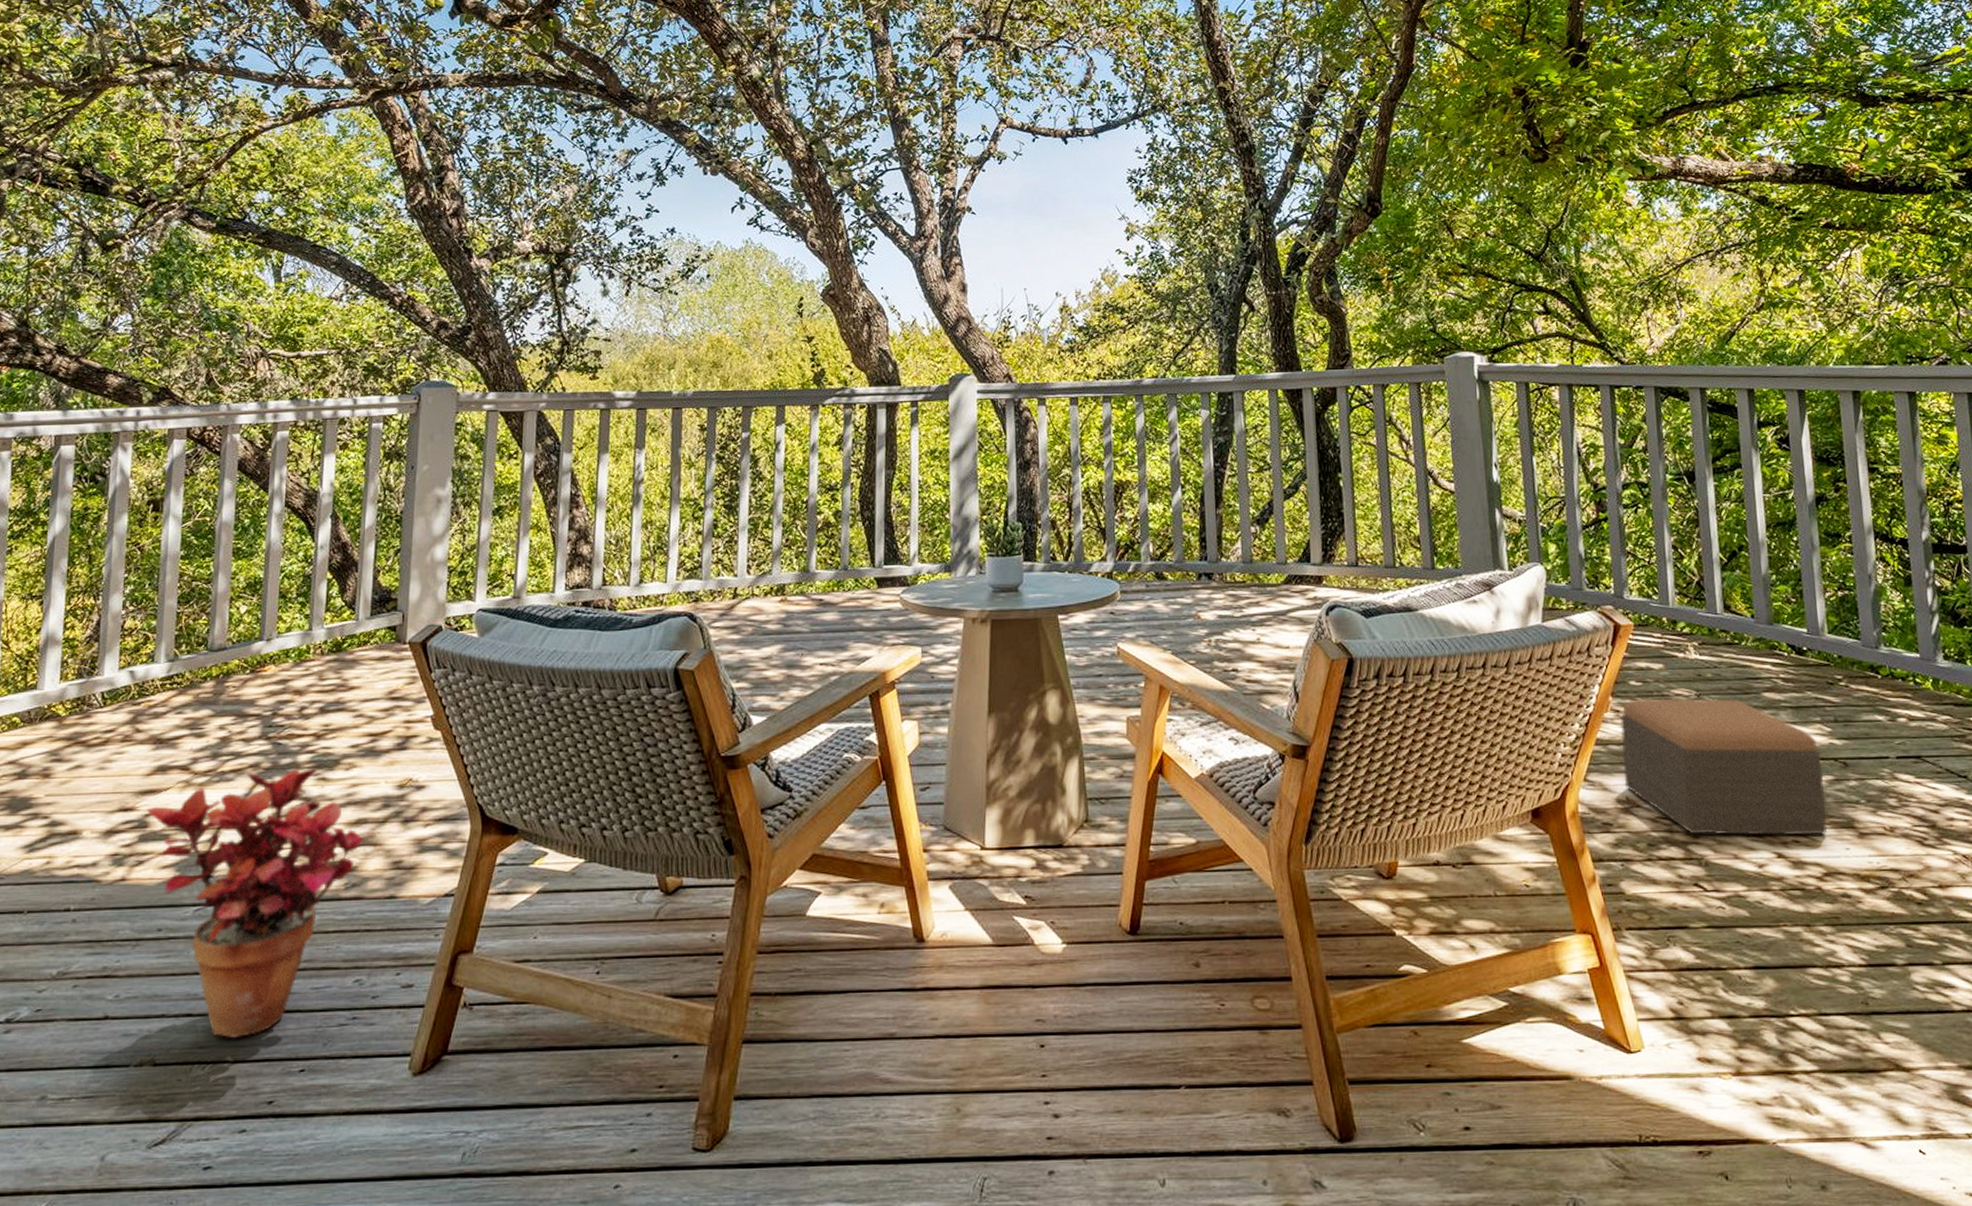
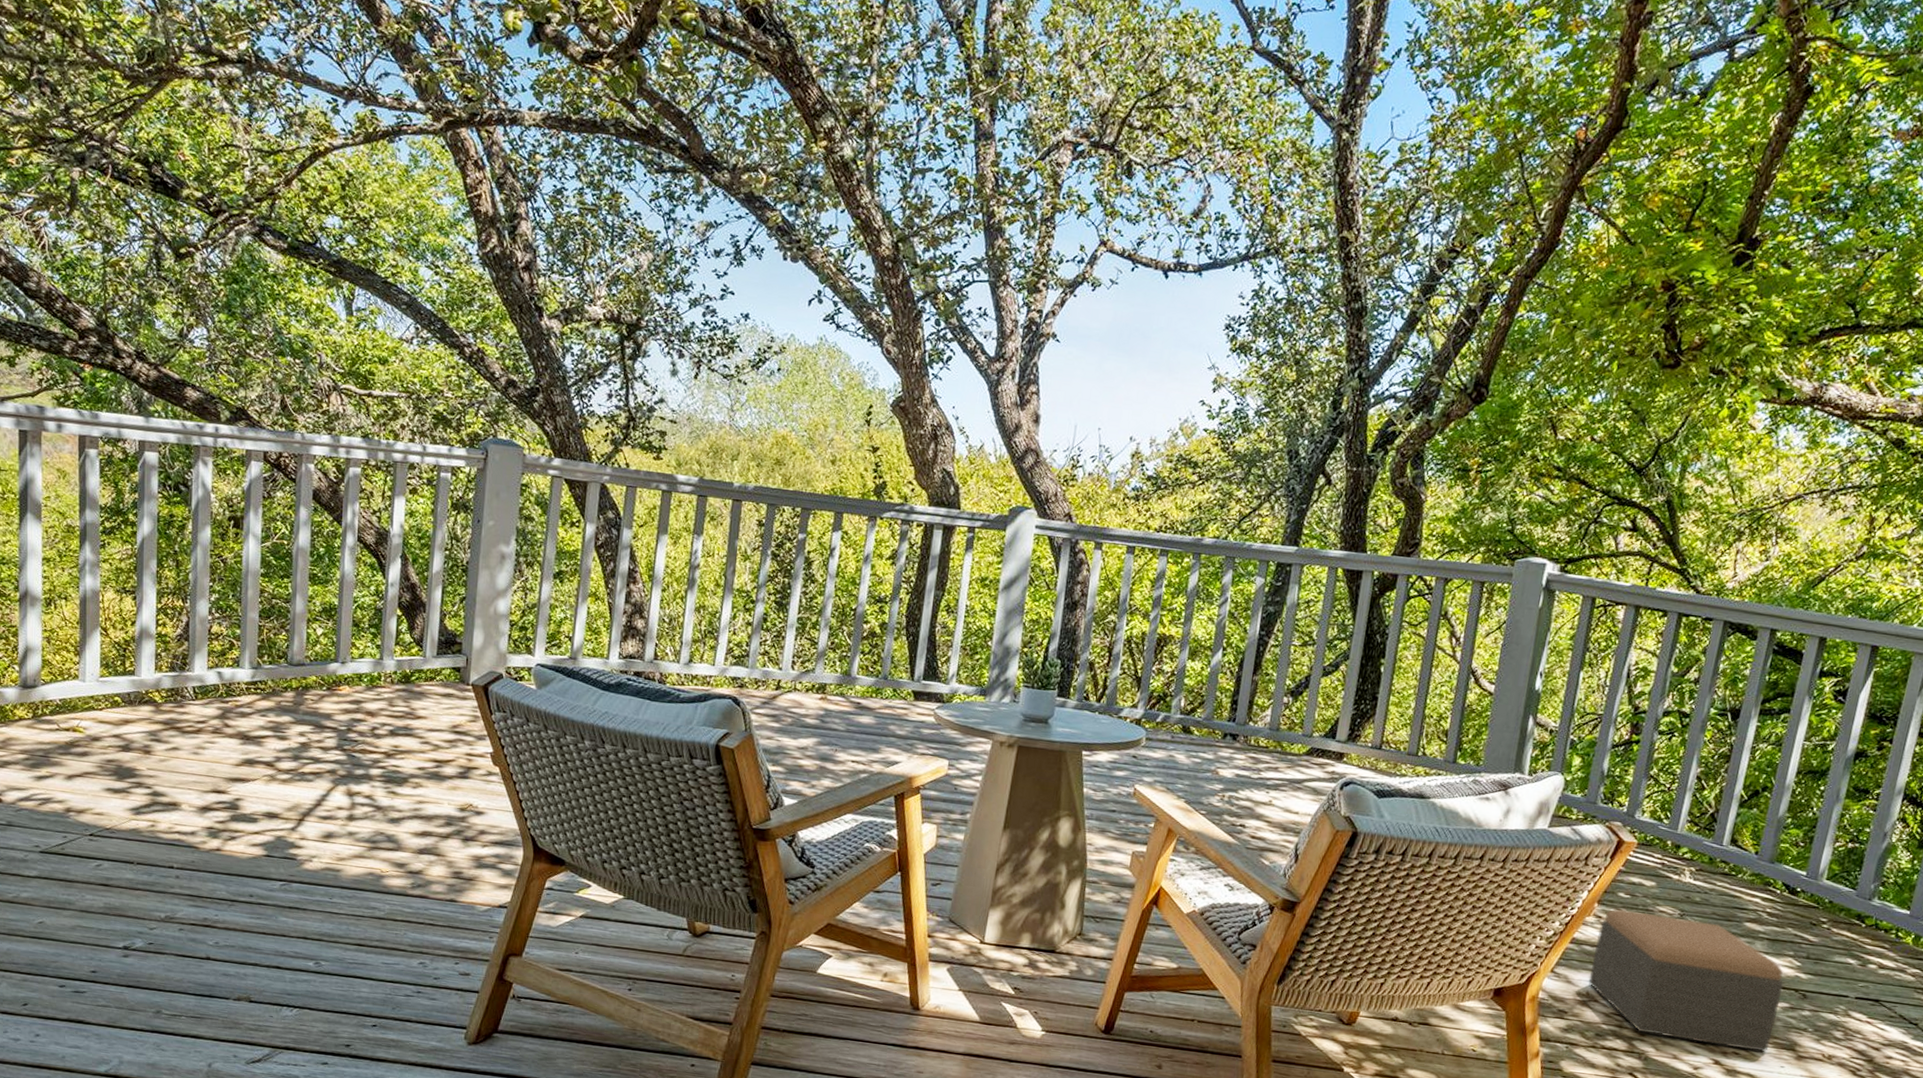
potted plant: present [146,768,382,1038] -> none [236,776,445,992]

